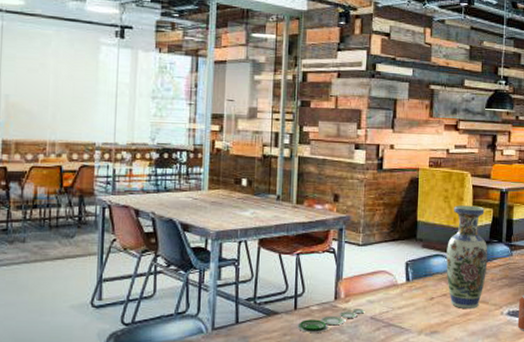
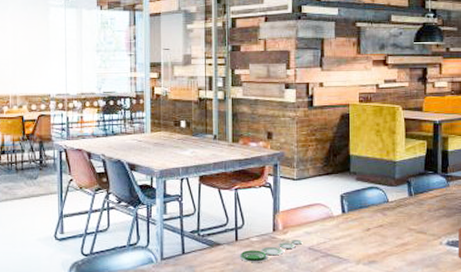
vase: present [446,205,488,309] -> none [381,138,424,240]

